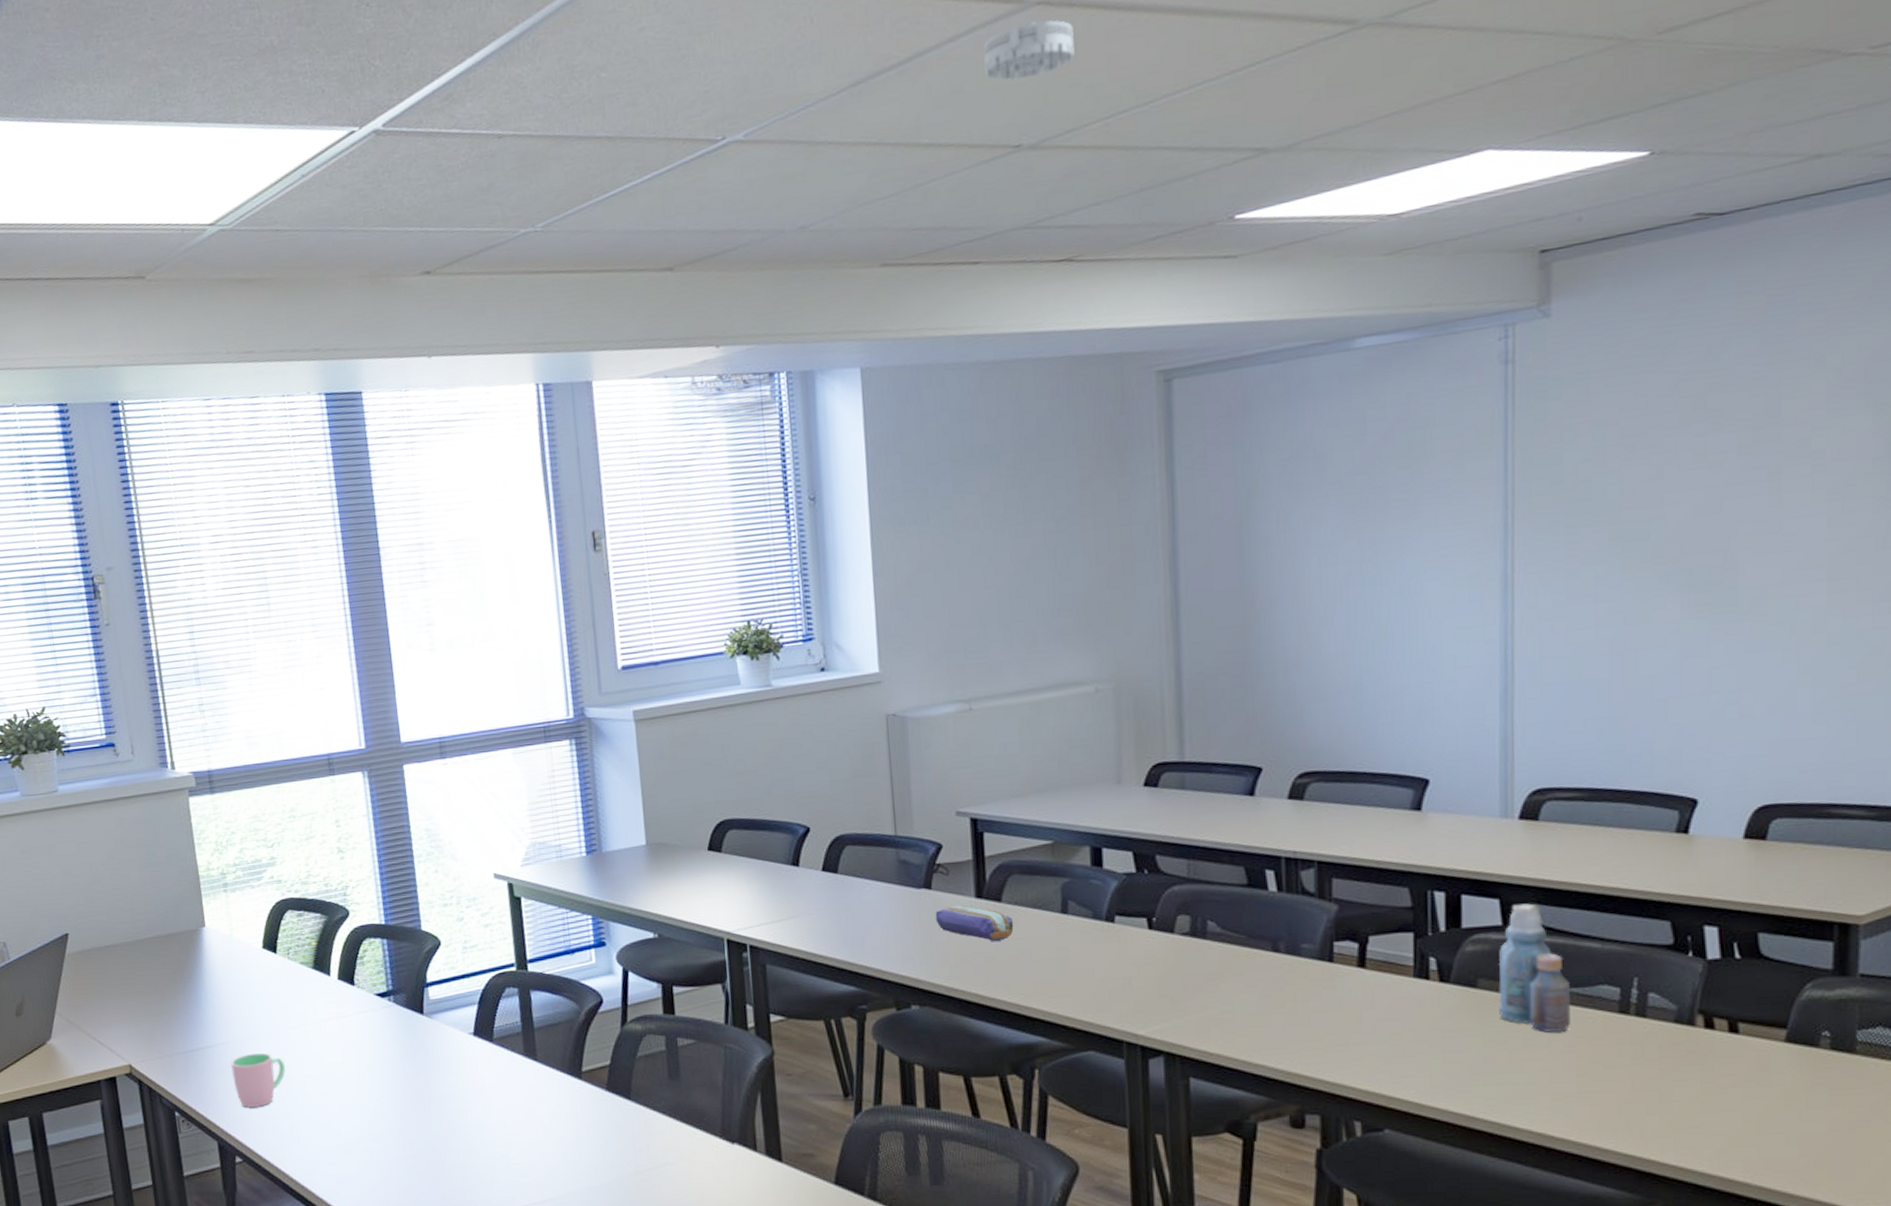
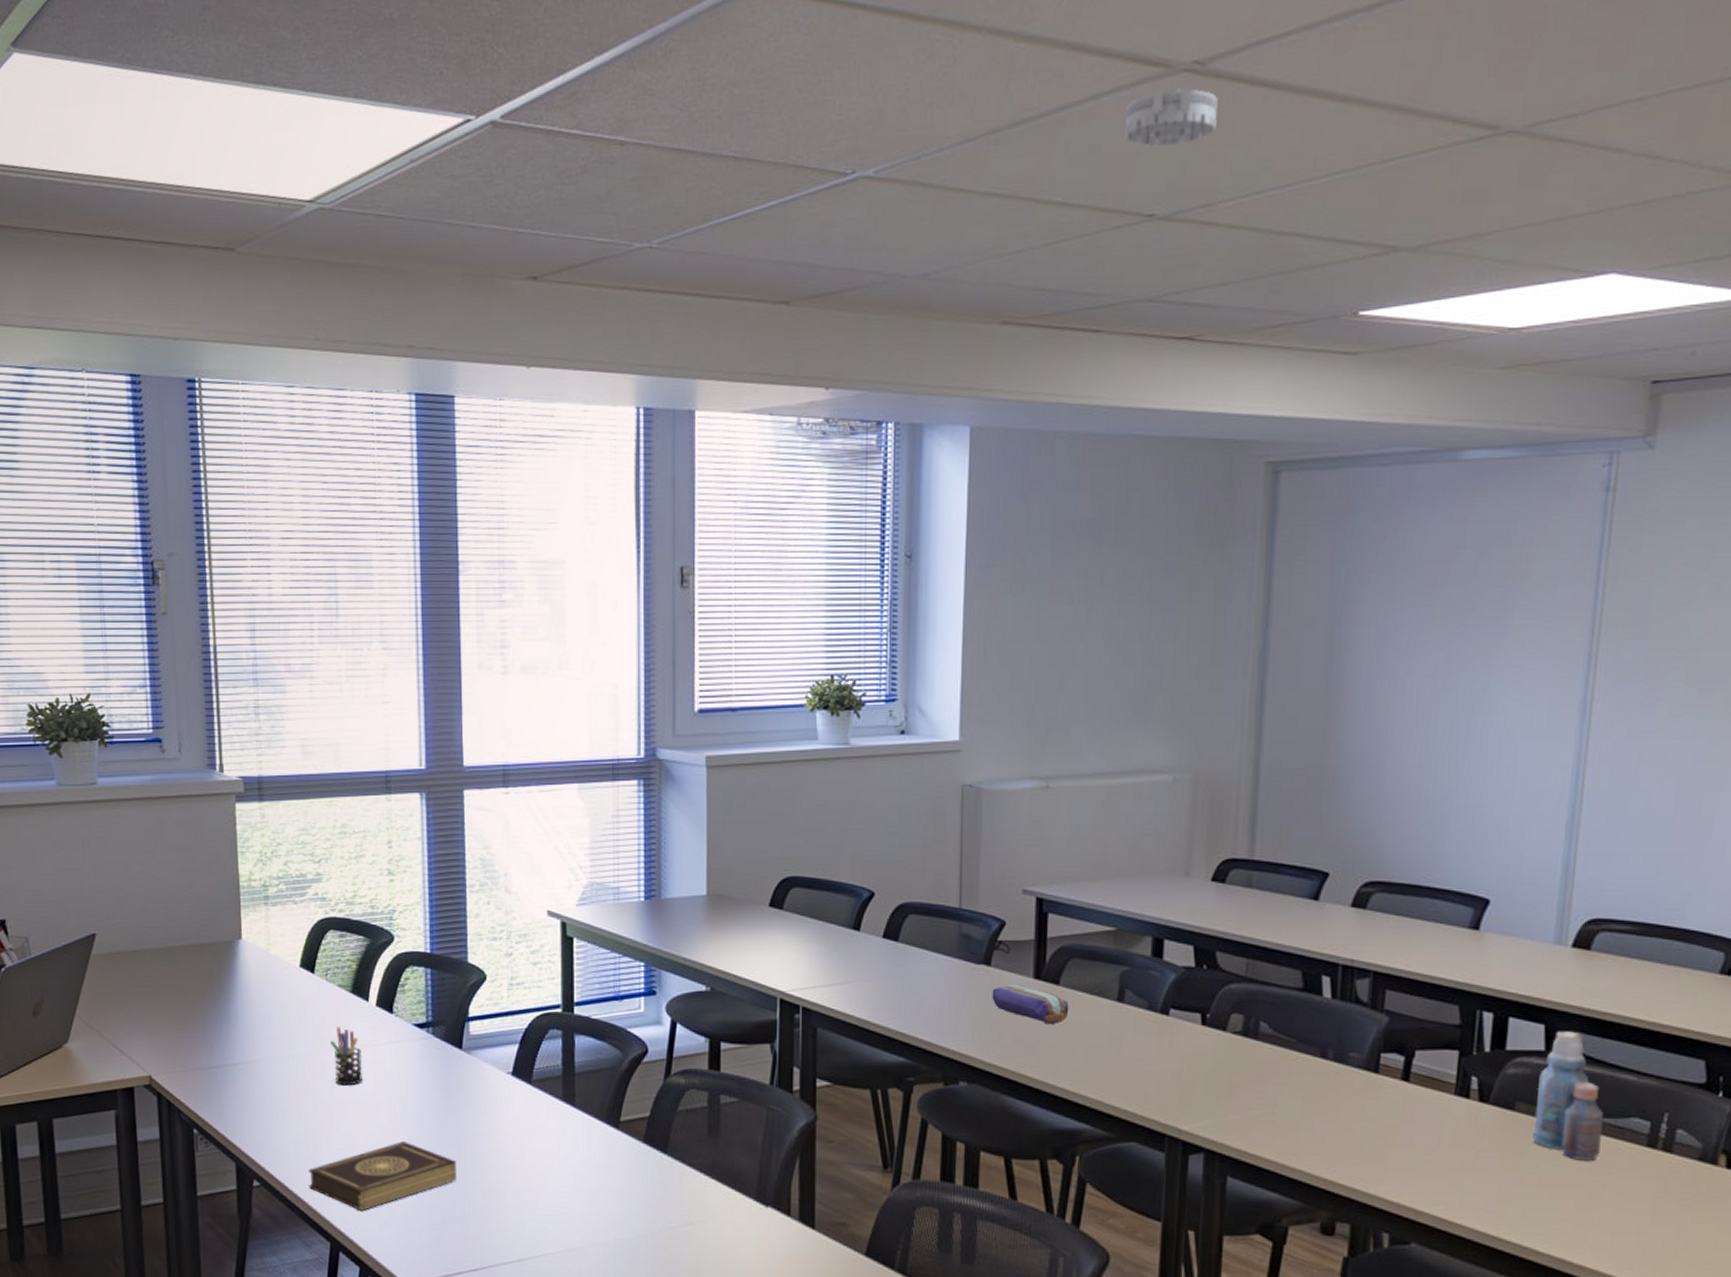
cup: present [231,1052,285,1108] -> none [256,1074,313,1131]
book: none [287,1108,429,1179] -> present [308,1141,456,1212]
pen holder: none [297,1002,331,1059] -> present [330,1027,362,1086]

